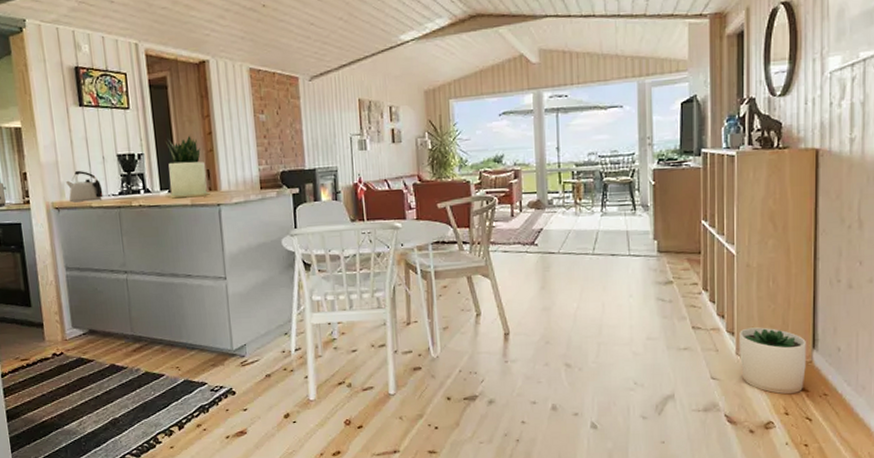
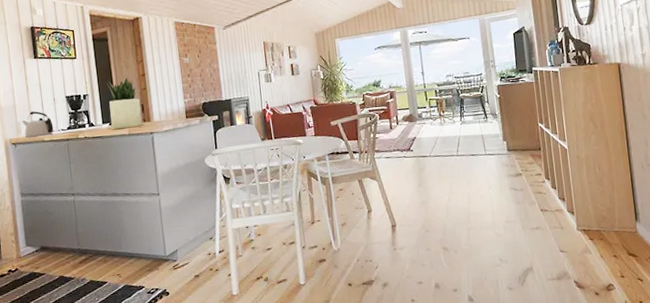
planter: present [739,327,806,395] -> none [578,206,633,261]

